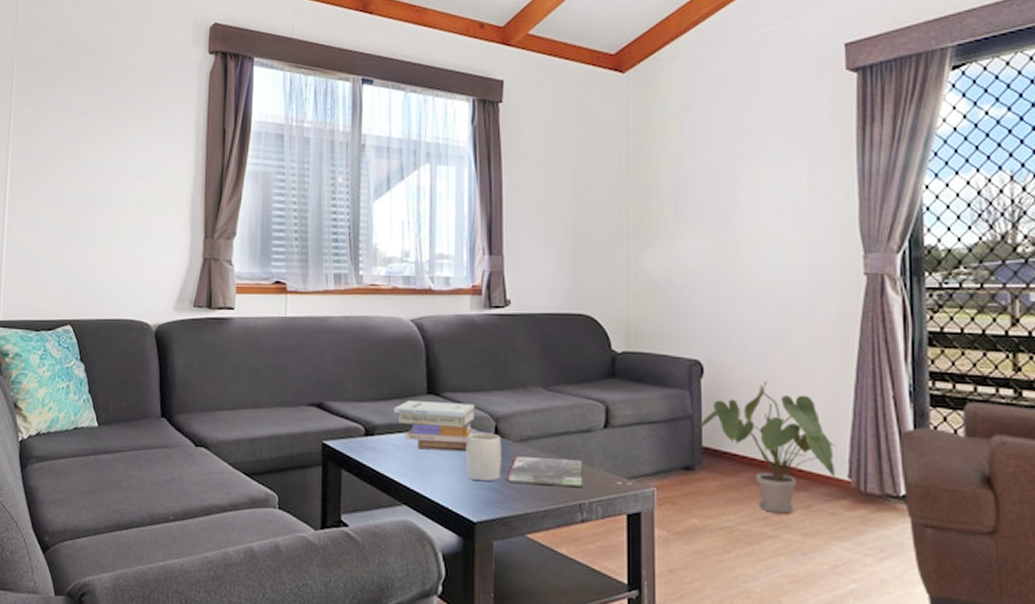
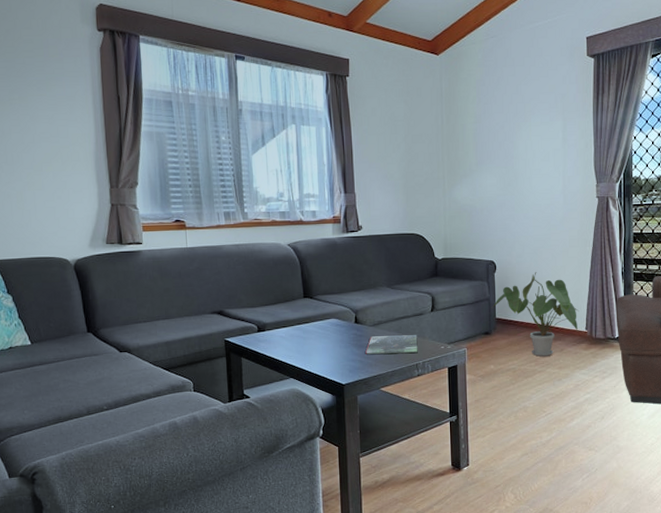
books: present [393,401,476,451] -> none [278,302,340,337]
mug: present [466,432,502,482] -> none [334,322,361,356]

